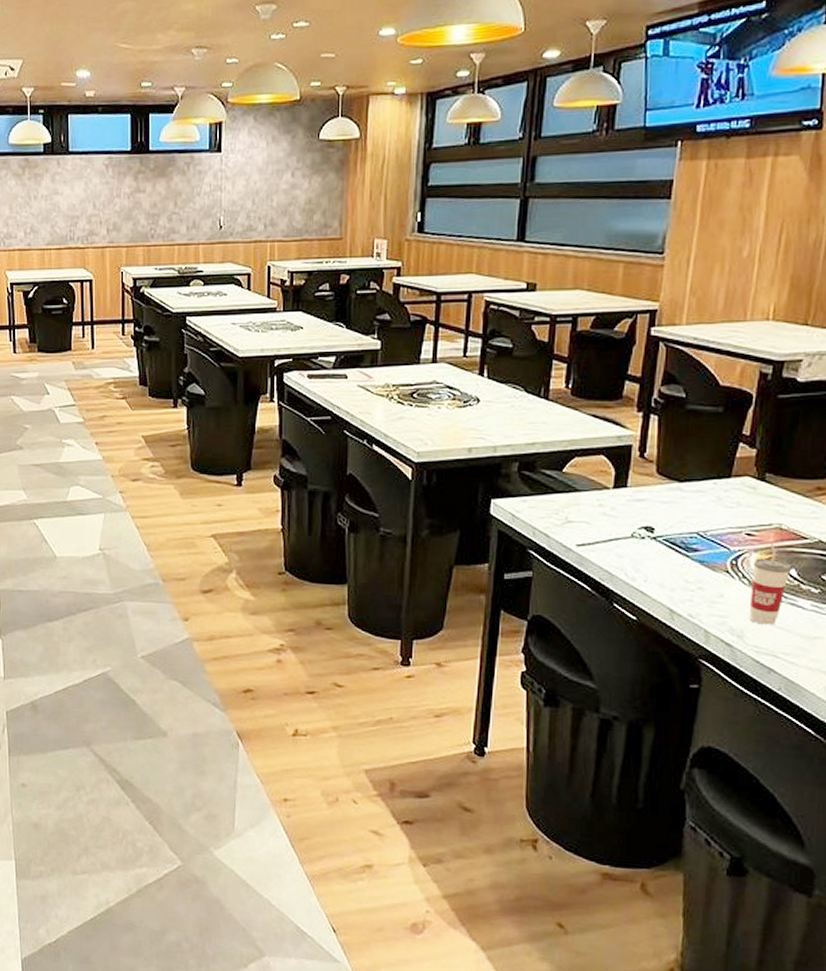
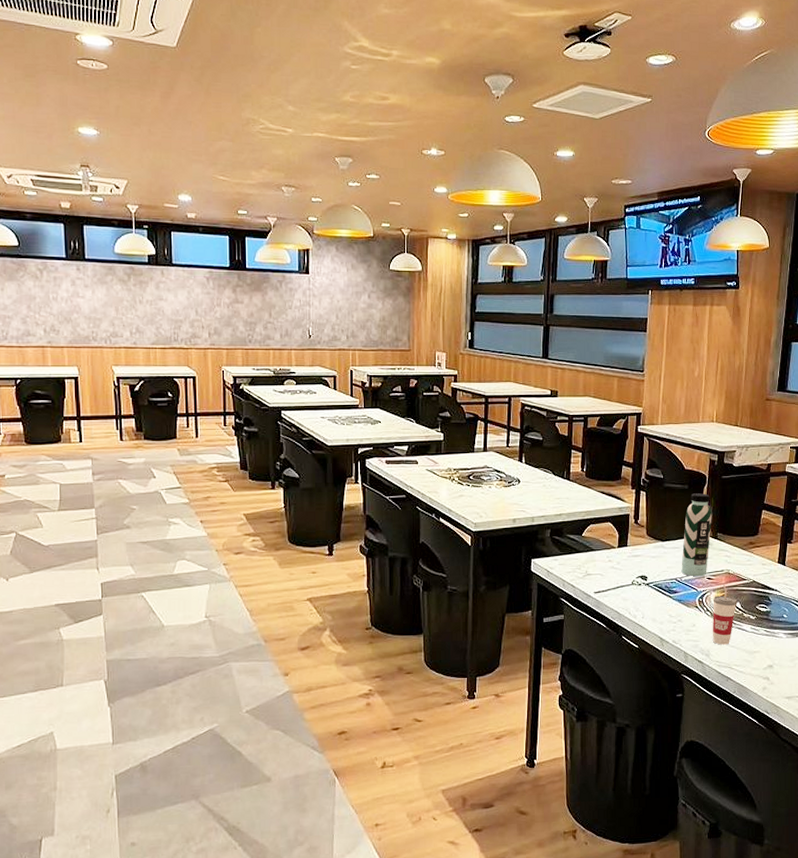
water bottle: none [706,418,759,532] -> present [681,493,712,577]

